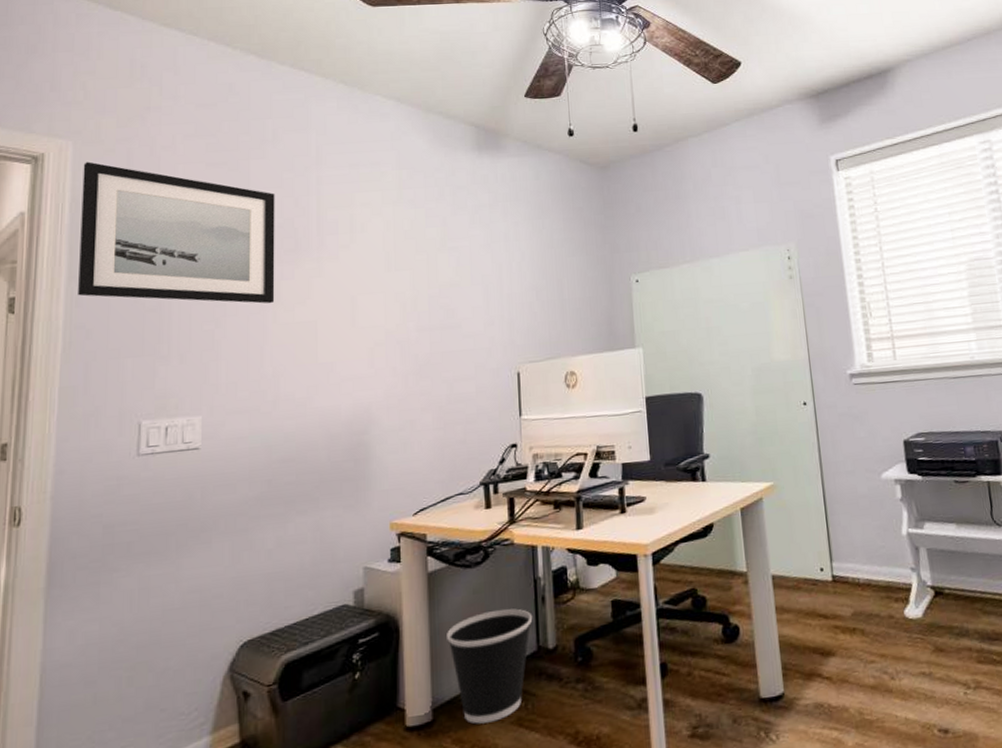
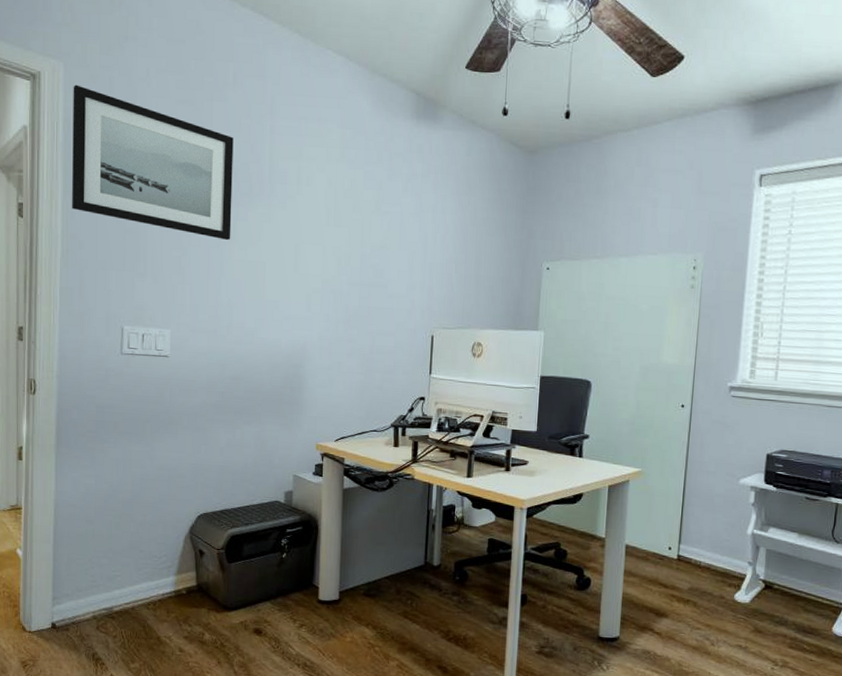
wastebasket: present [447,608,533,725] -> none [354,528,424,610]

